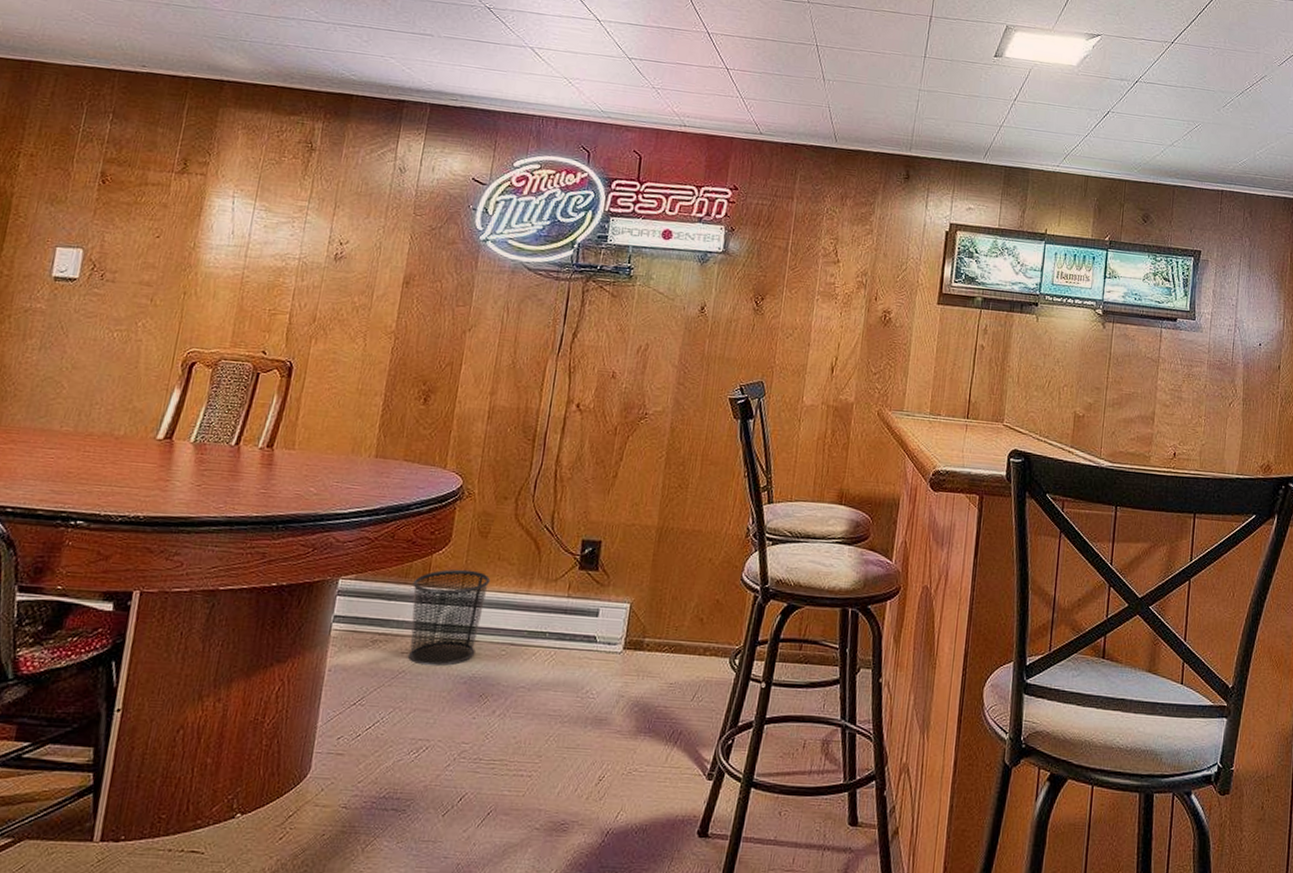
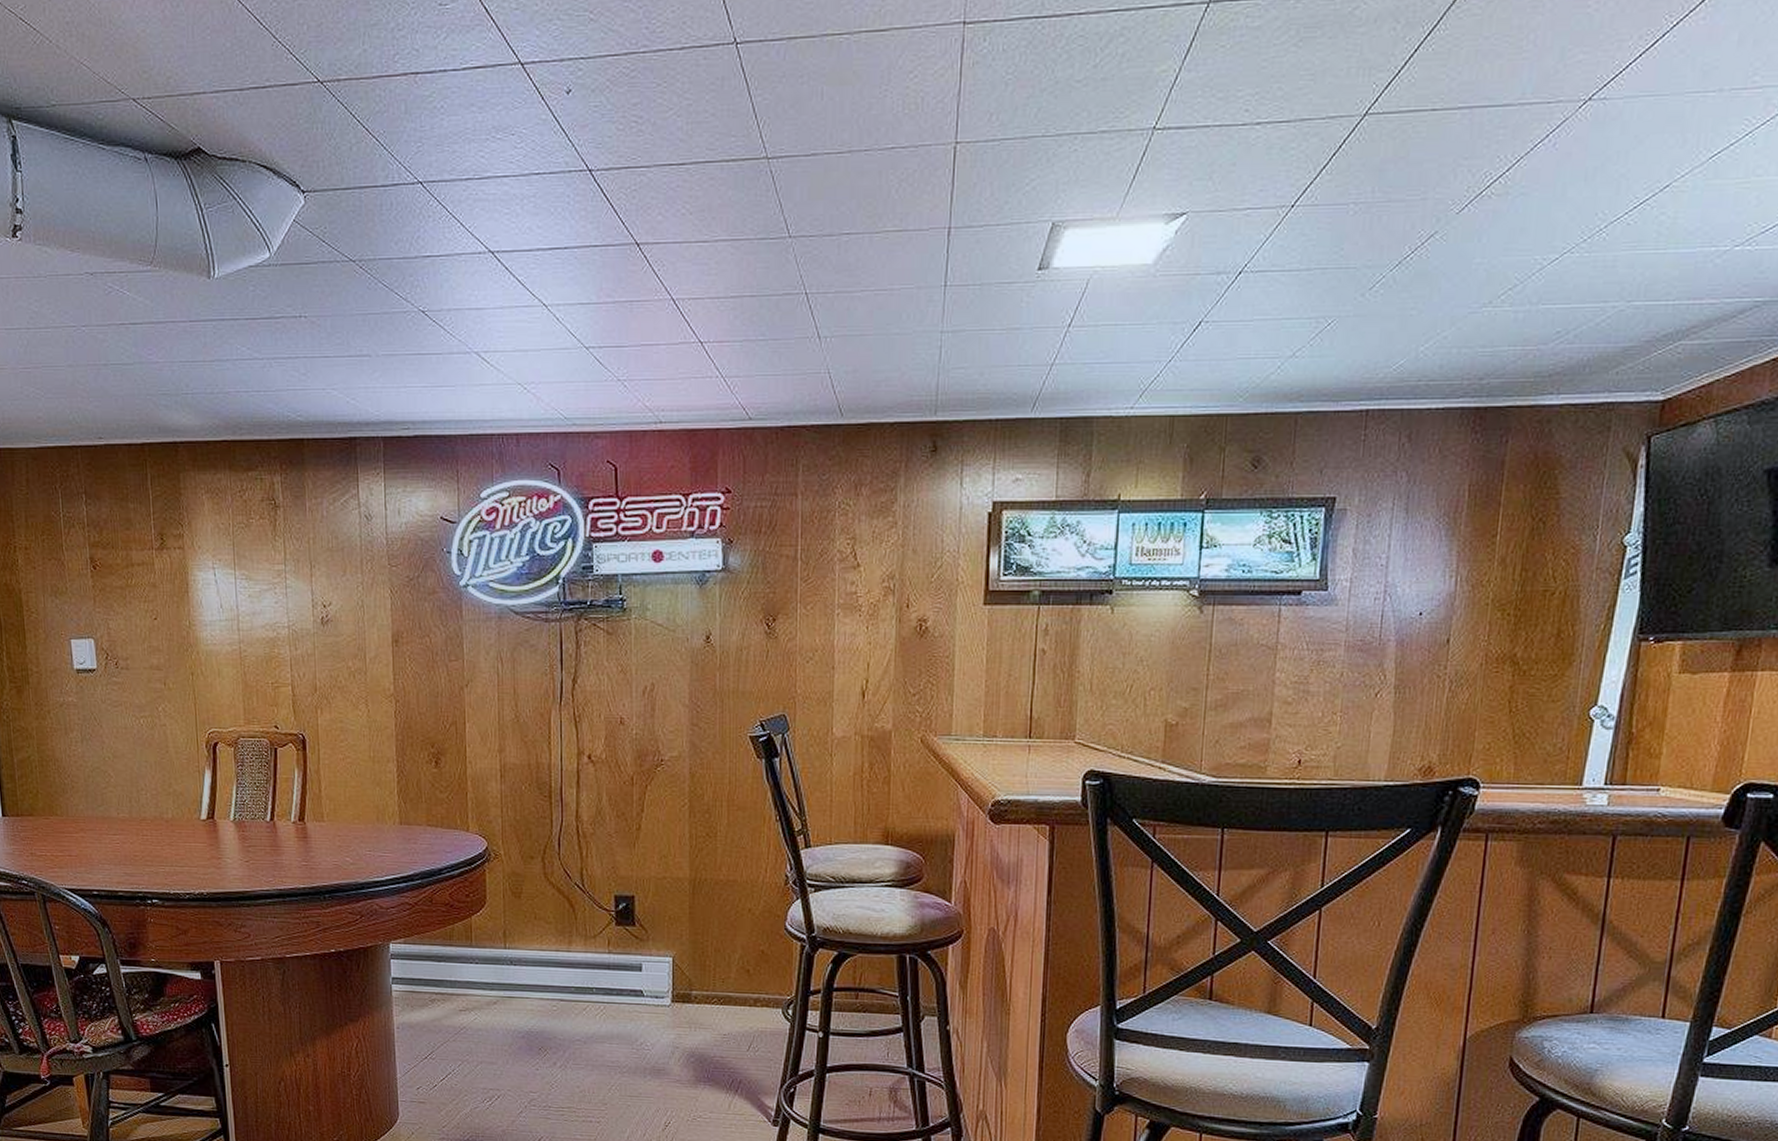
waste bin: present [407,569,491,667] -> none [458,930,531,1023]

